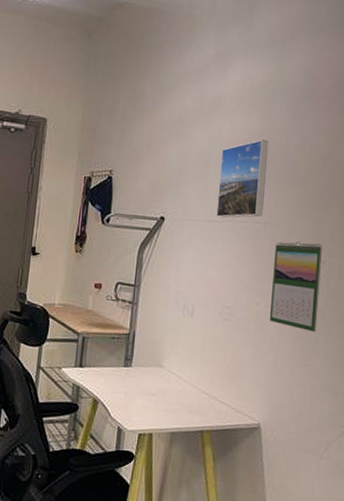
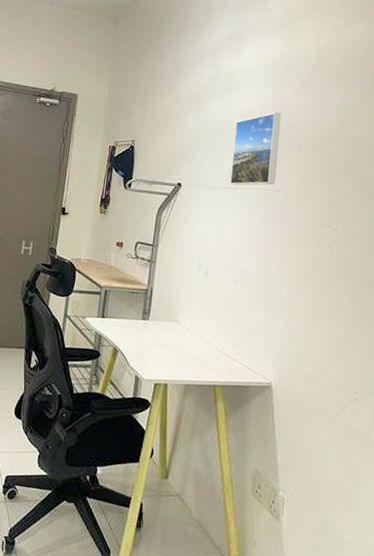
calendar: present [269,242,322,332] -> none [281,209,335,297]

